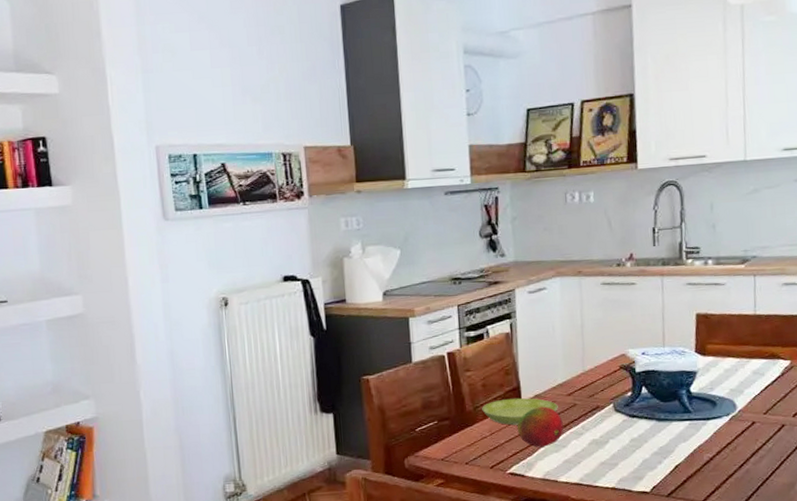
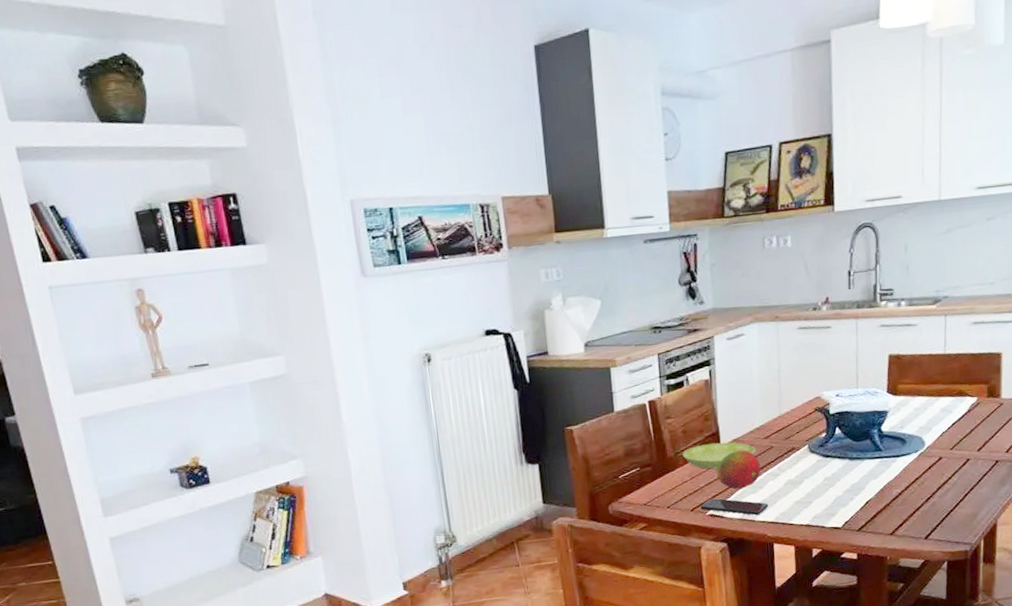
smartphone: none [500,455,572,476] -> present [700,498,769,515]

